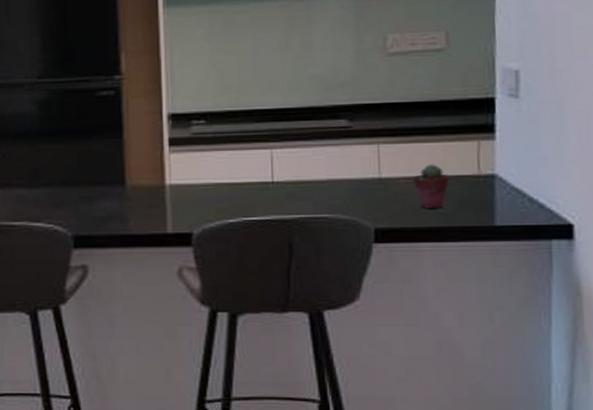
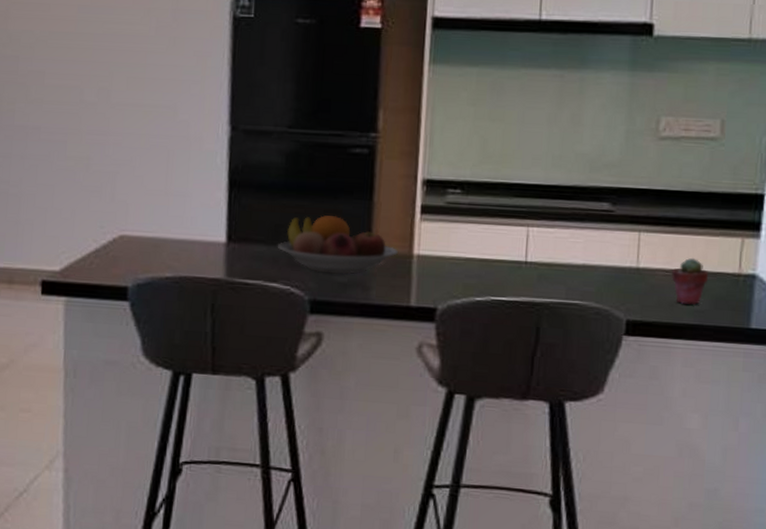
fruit bowl: none [39,156,151,210] -> present [278,215,398,274]

